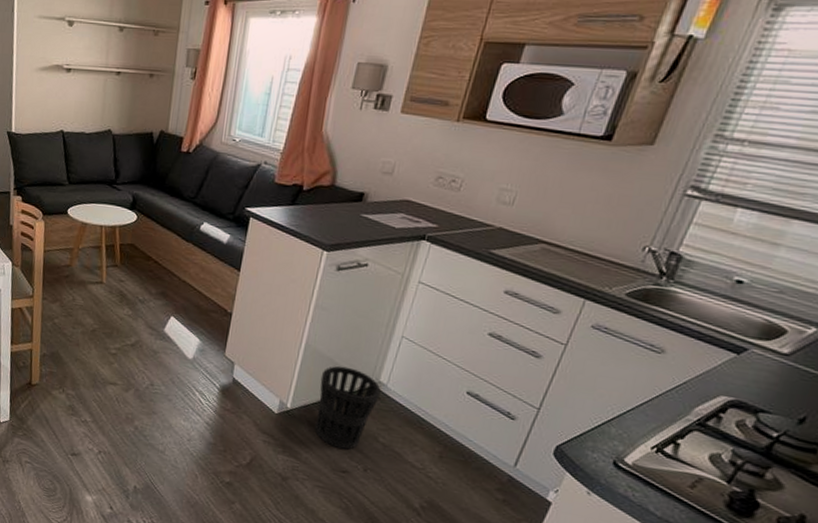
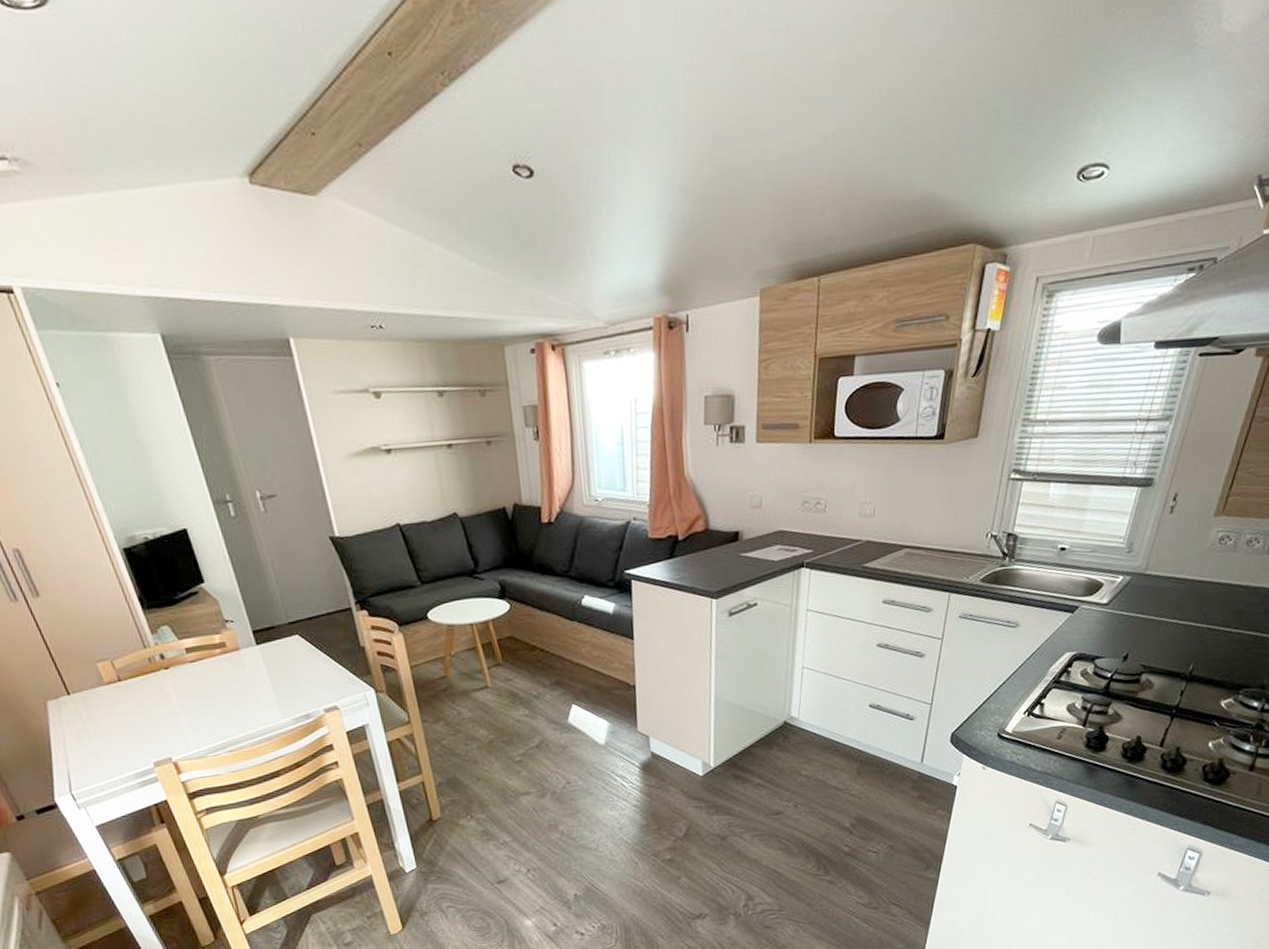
wastebasket: present [314,365,381,450] -> none [736,710,794,793]

